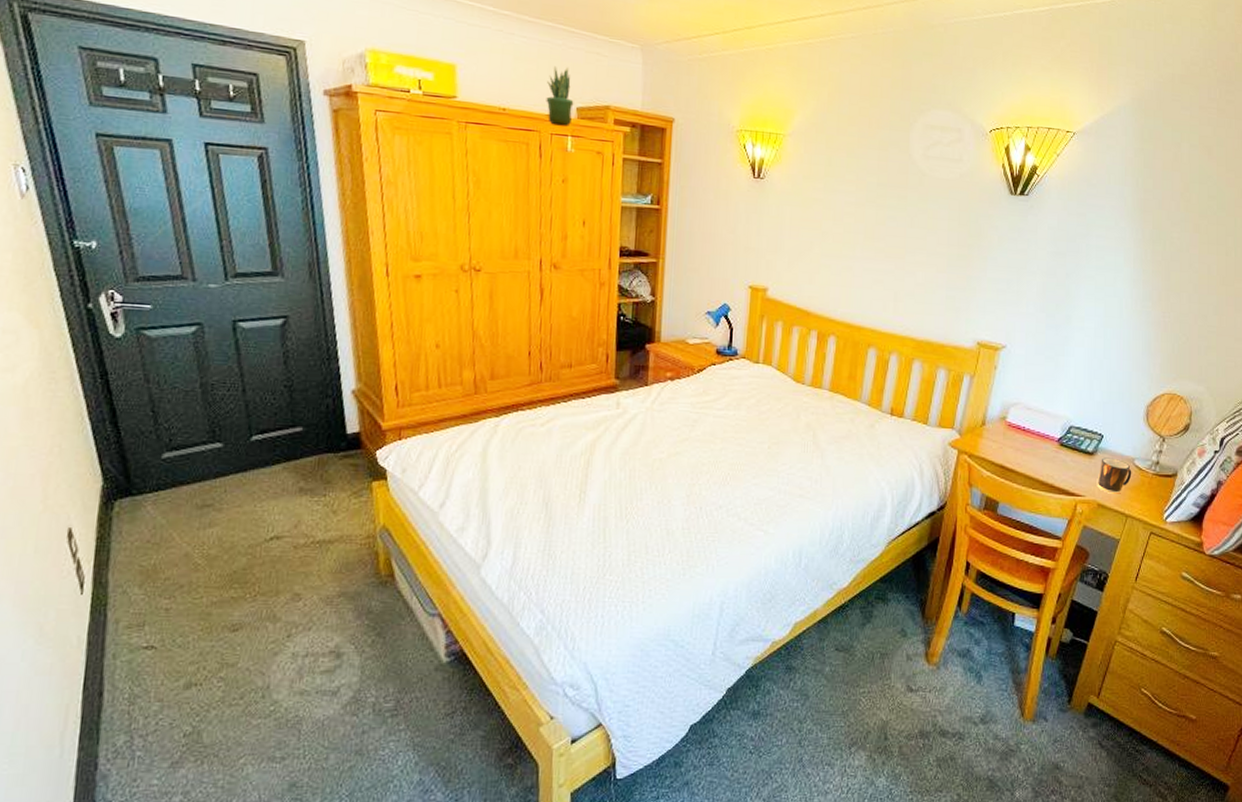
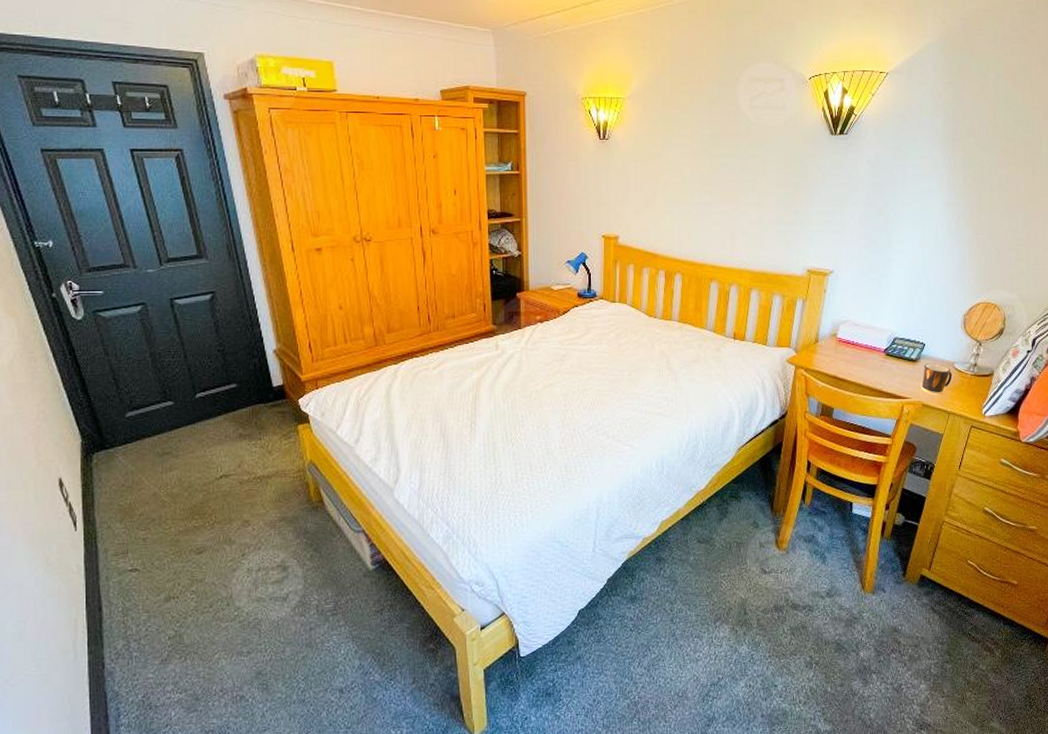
planter: present [546,66,574,127] -> none [413,55,438,108]

